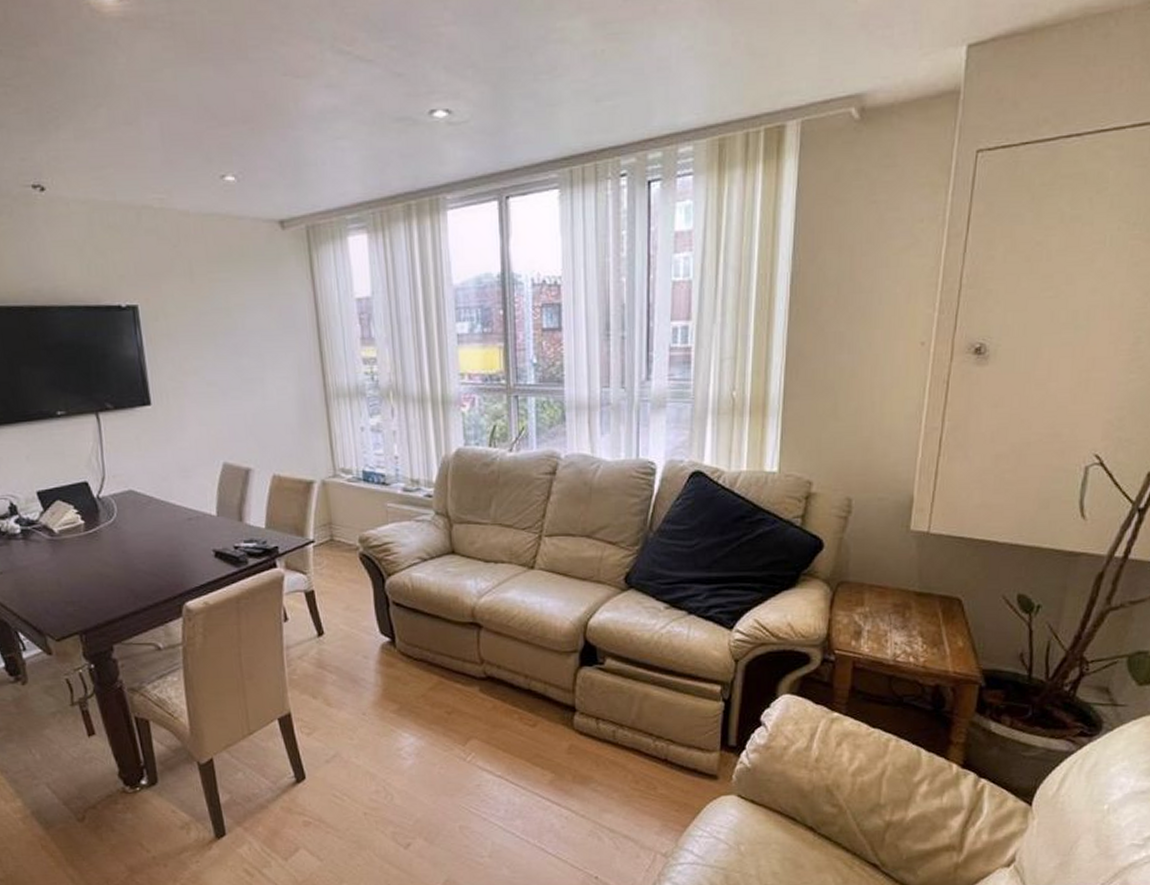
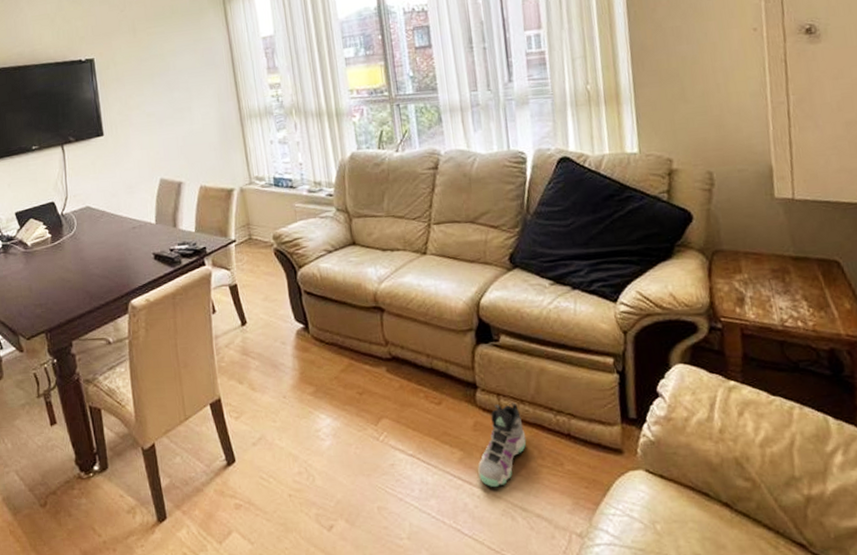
sneaker: none [568,727,622,809] -> present [478,402,527,487]

